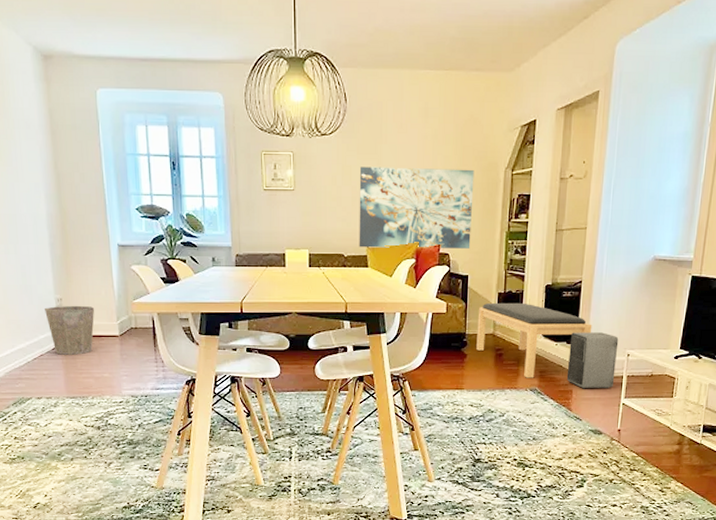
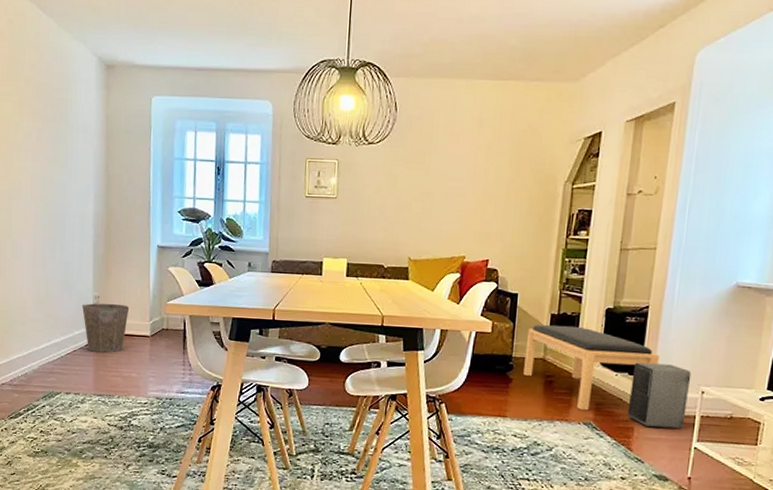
wall art: present [359,166,474,249] -> none [400,176,530,265]

